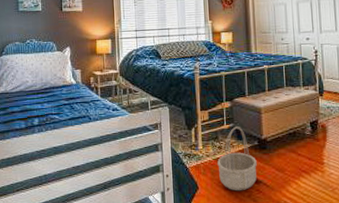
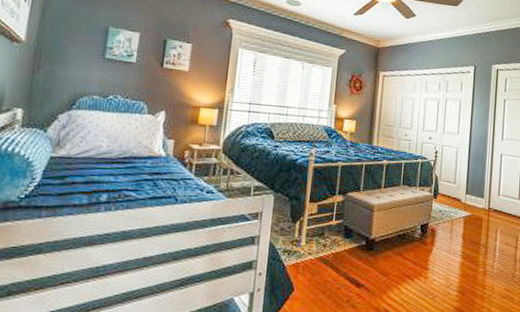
basket: present [217,126,257,191] -> none [319,223,362,295]

